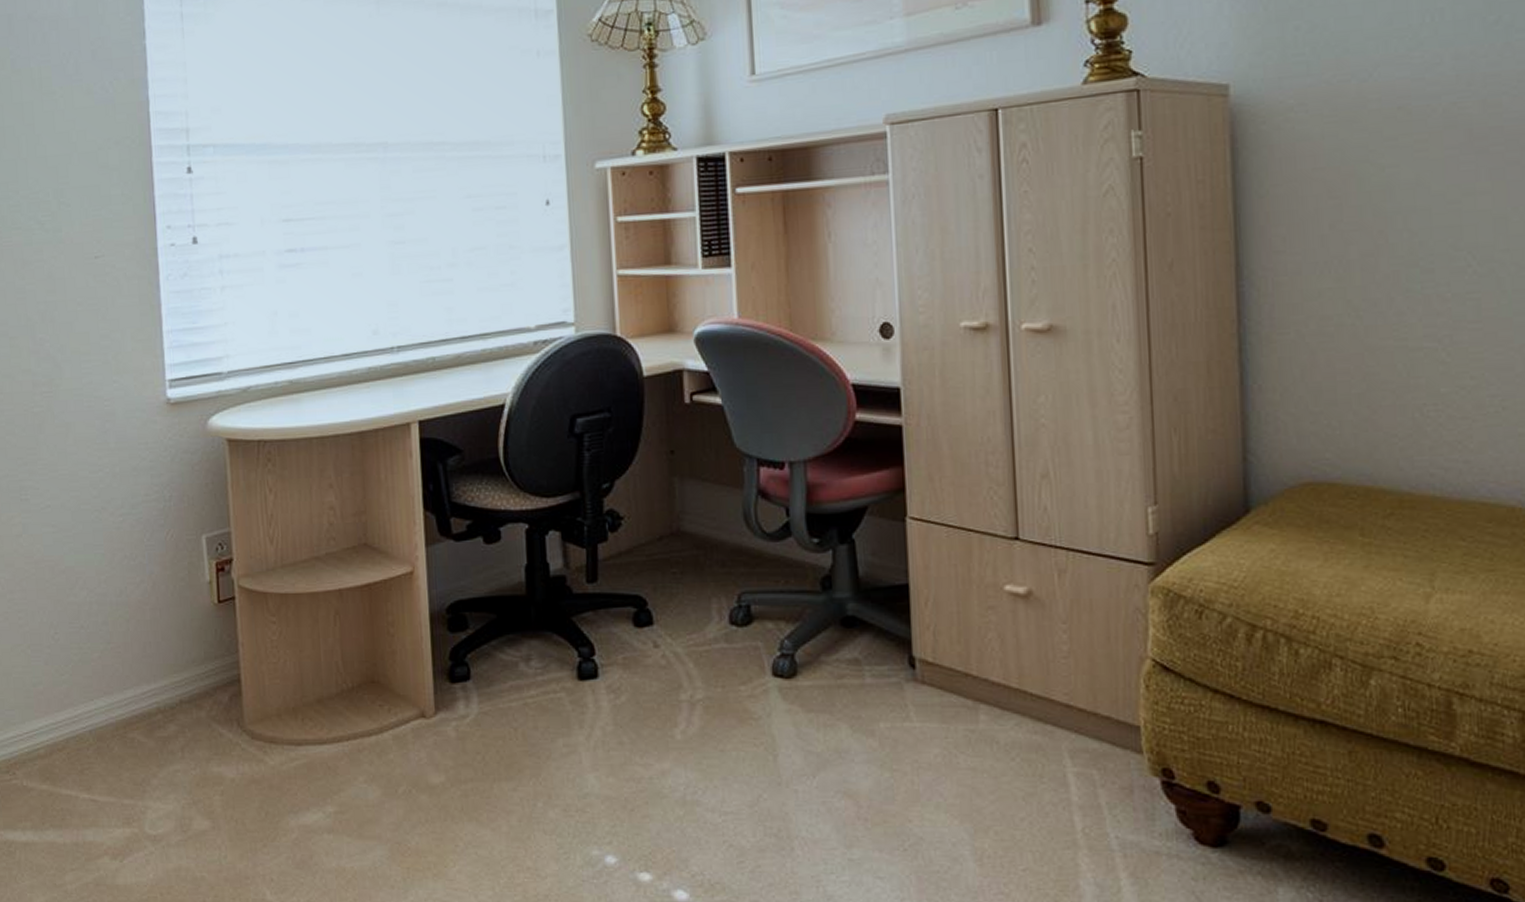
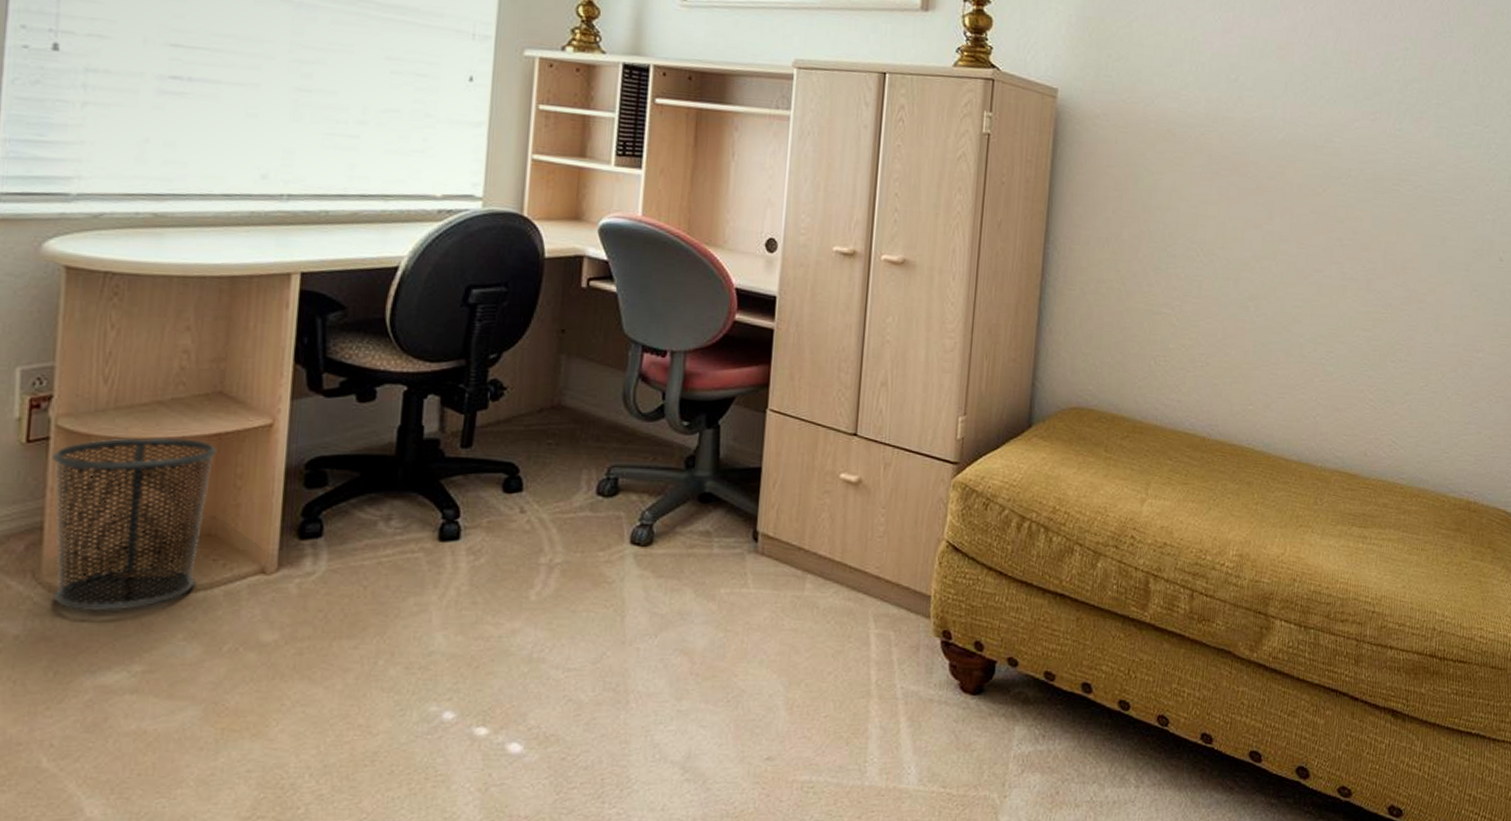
waste bin: none [239,590,370,755] -> present [52,437,217,611]

